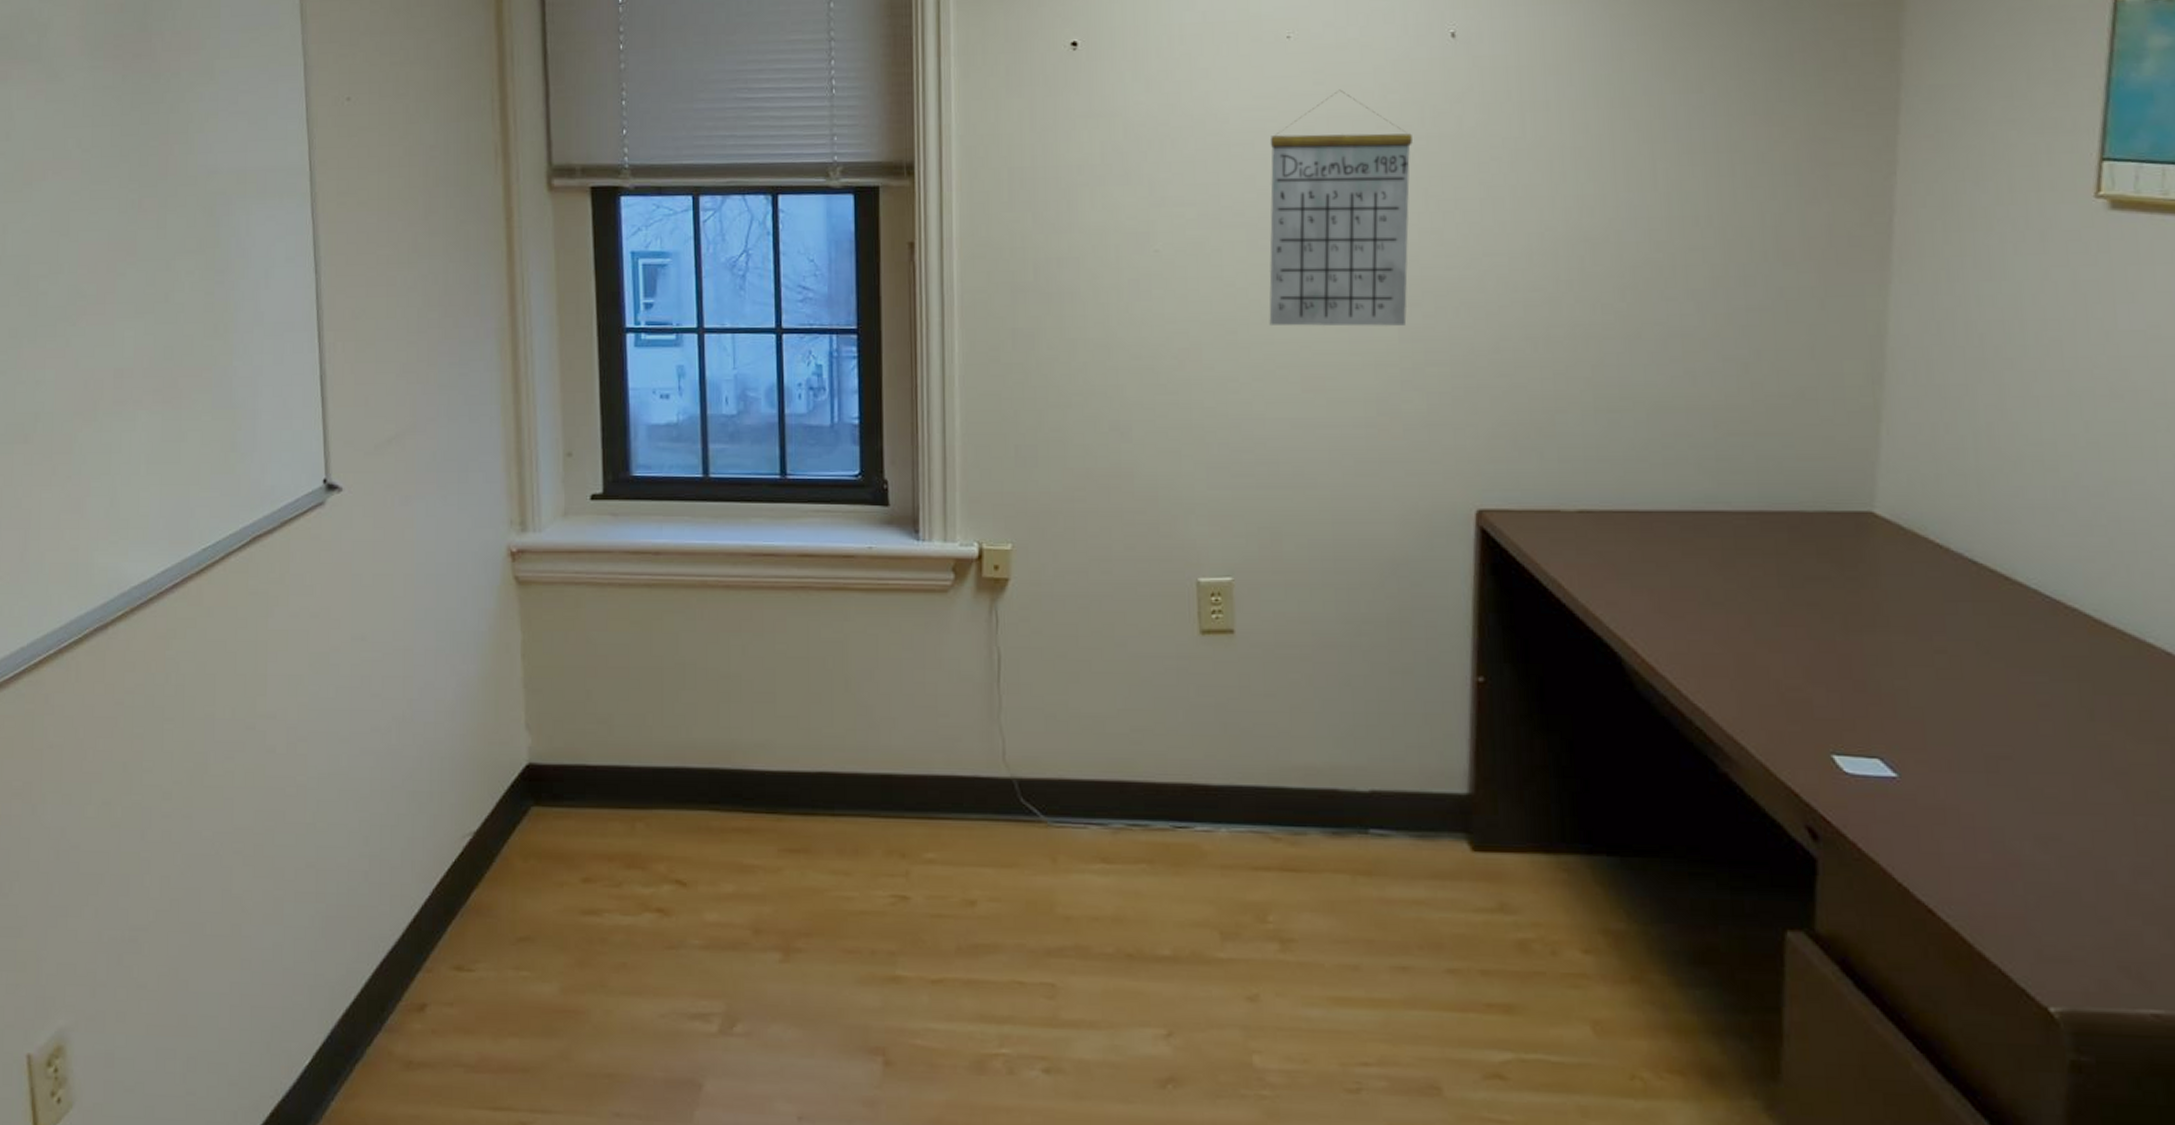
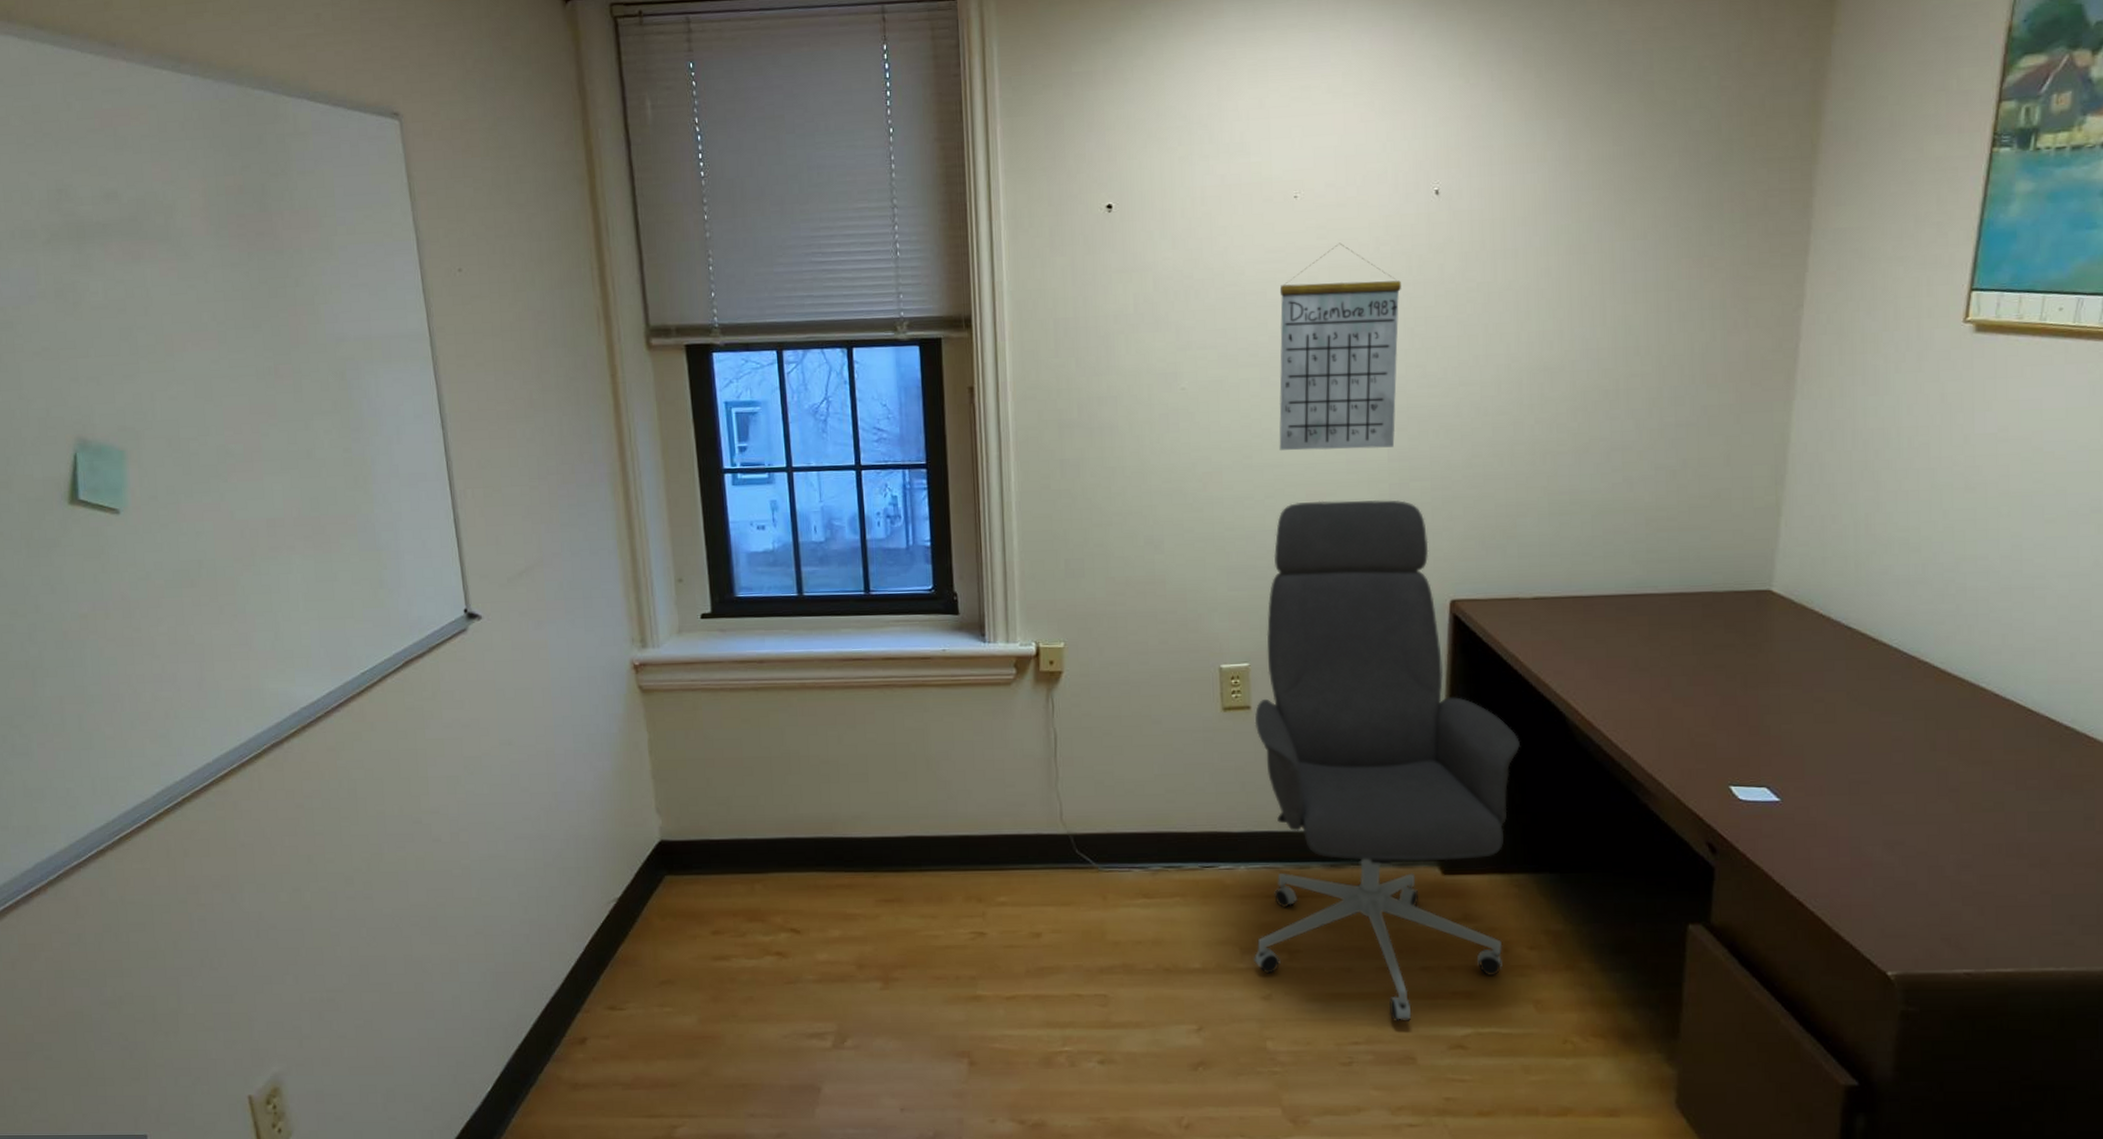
office chair: none [1237,386,1567,1041] -> present [1254,500,1521,1023]

